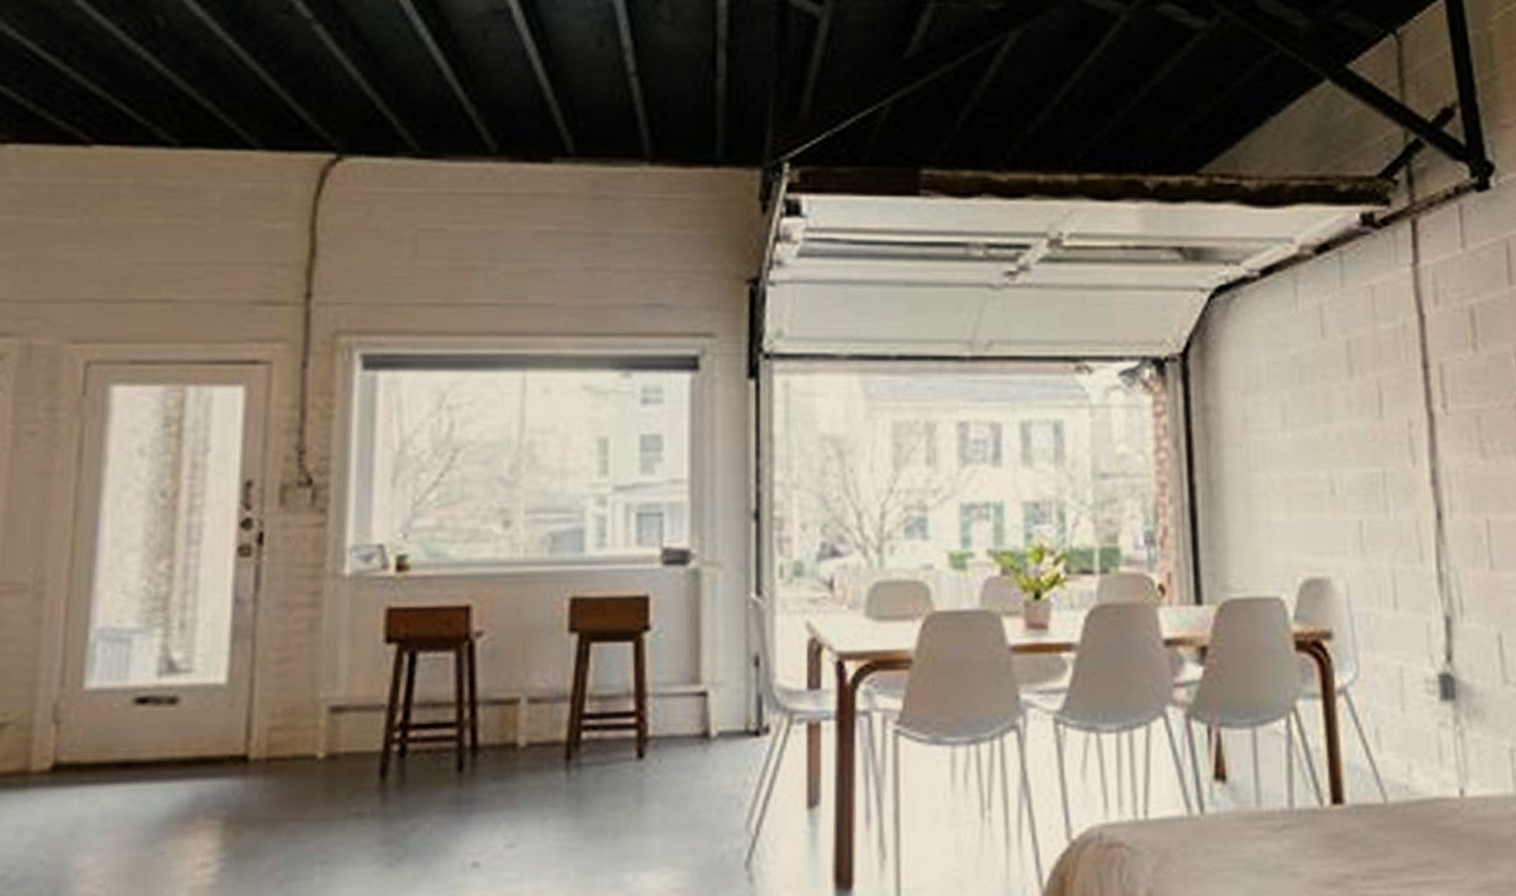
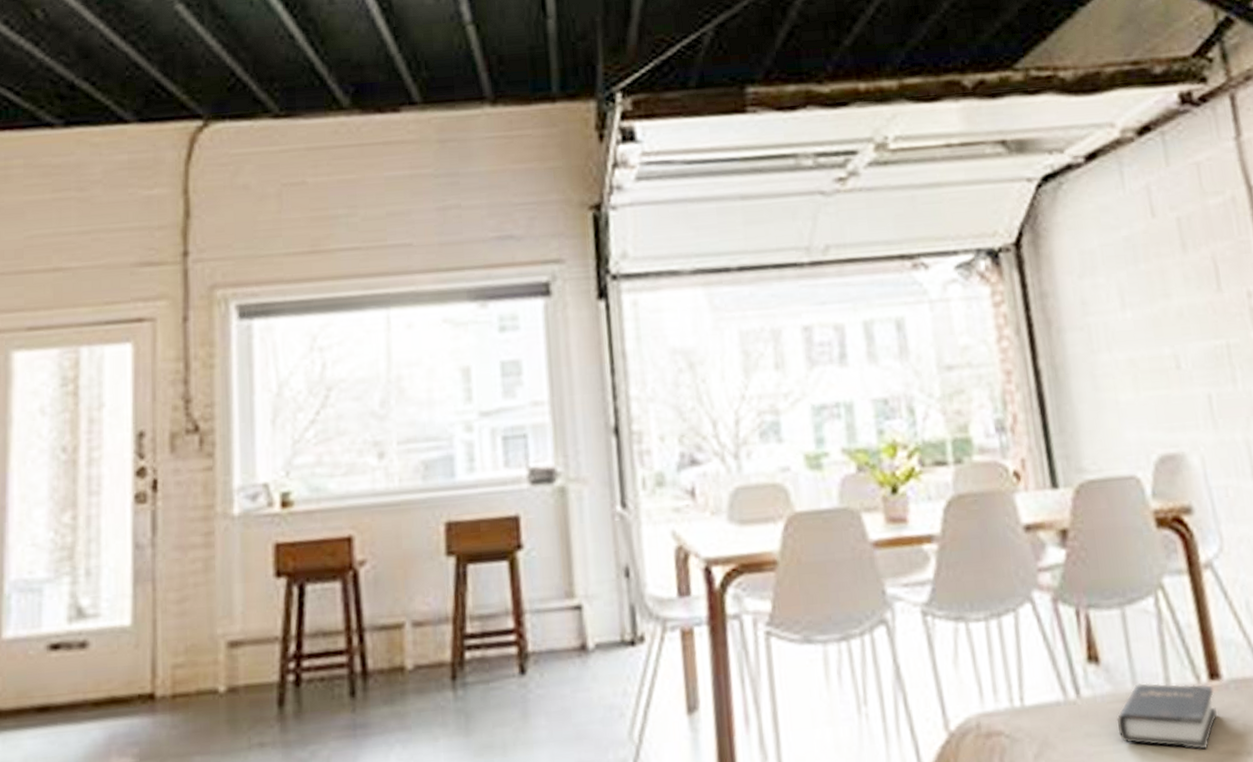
hardback book: none [1237,803,1337,872] -> present [1116,683,1218,750]

